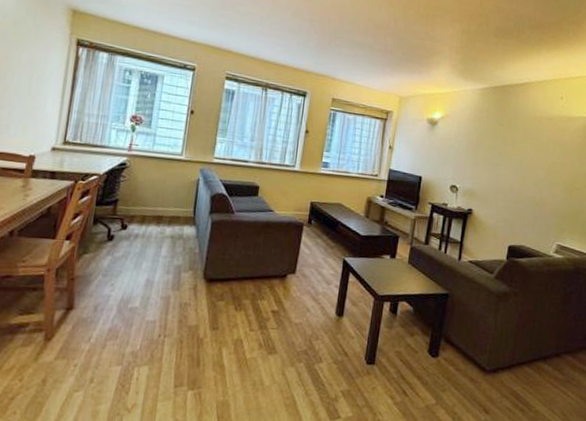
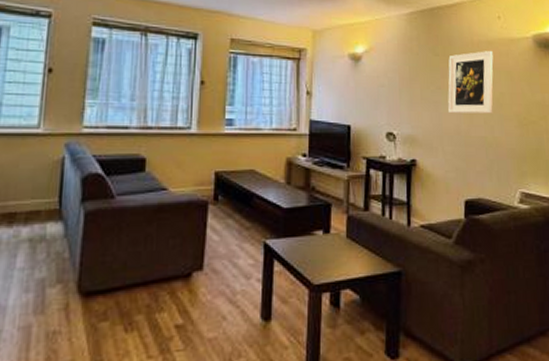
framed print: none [505,125,552,179] -> present [448,50,494,114]

